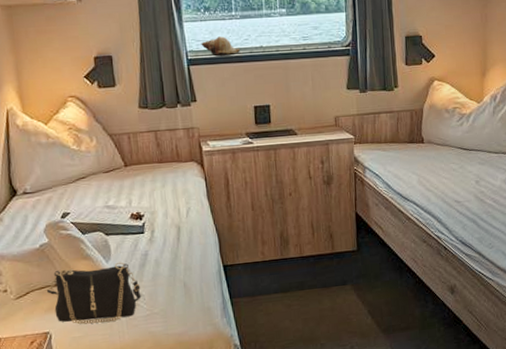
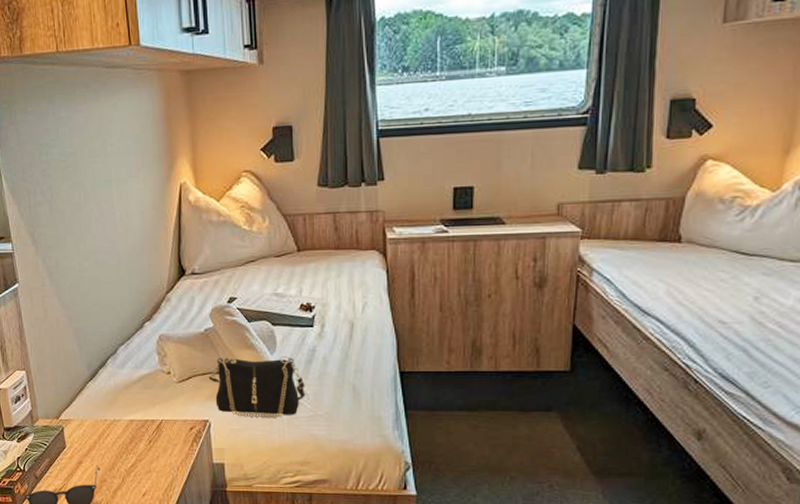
seashell: present [201,36,241,58] -> none [395,102,443,128]

